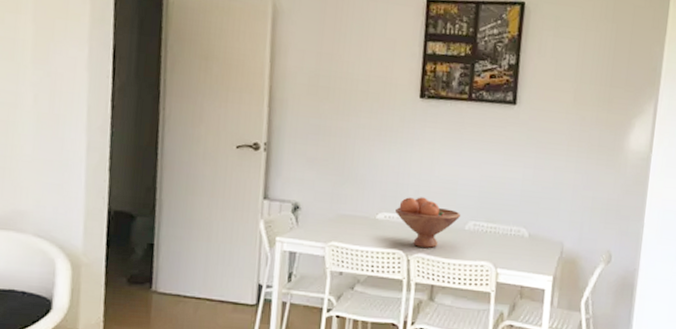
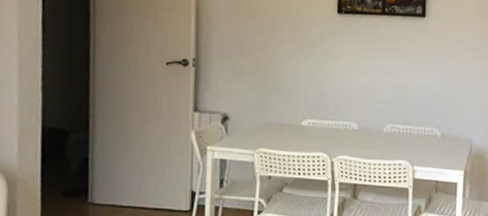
fruit bowl: present [395,197,461,248] -> none [319,104,379,150]

